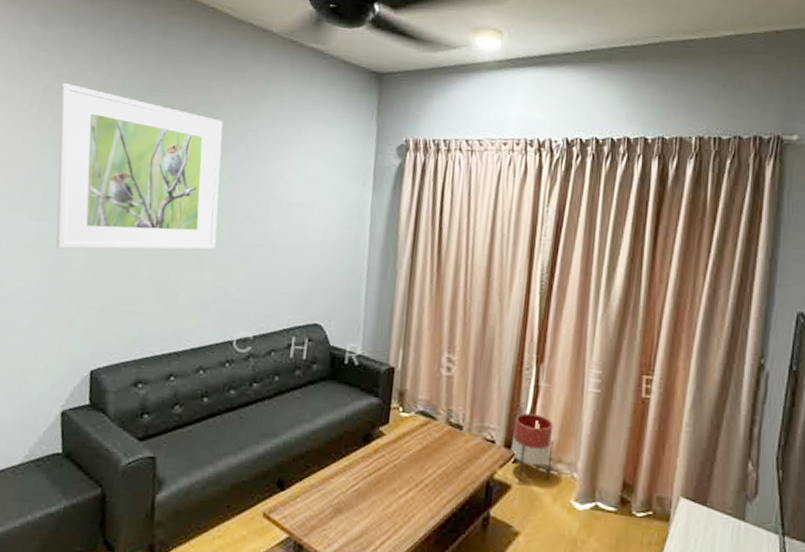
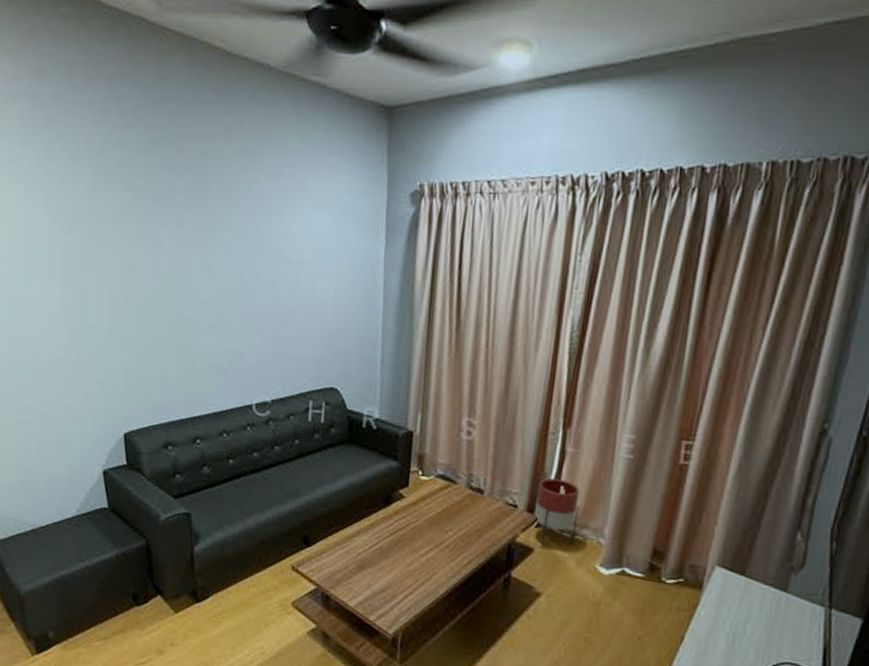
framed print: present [56,83,223,250] -> none [63,142,229,317]

